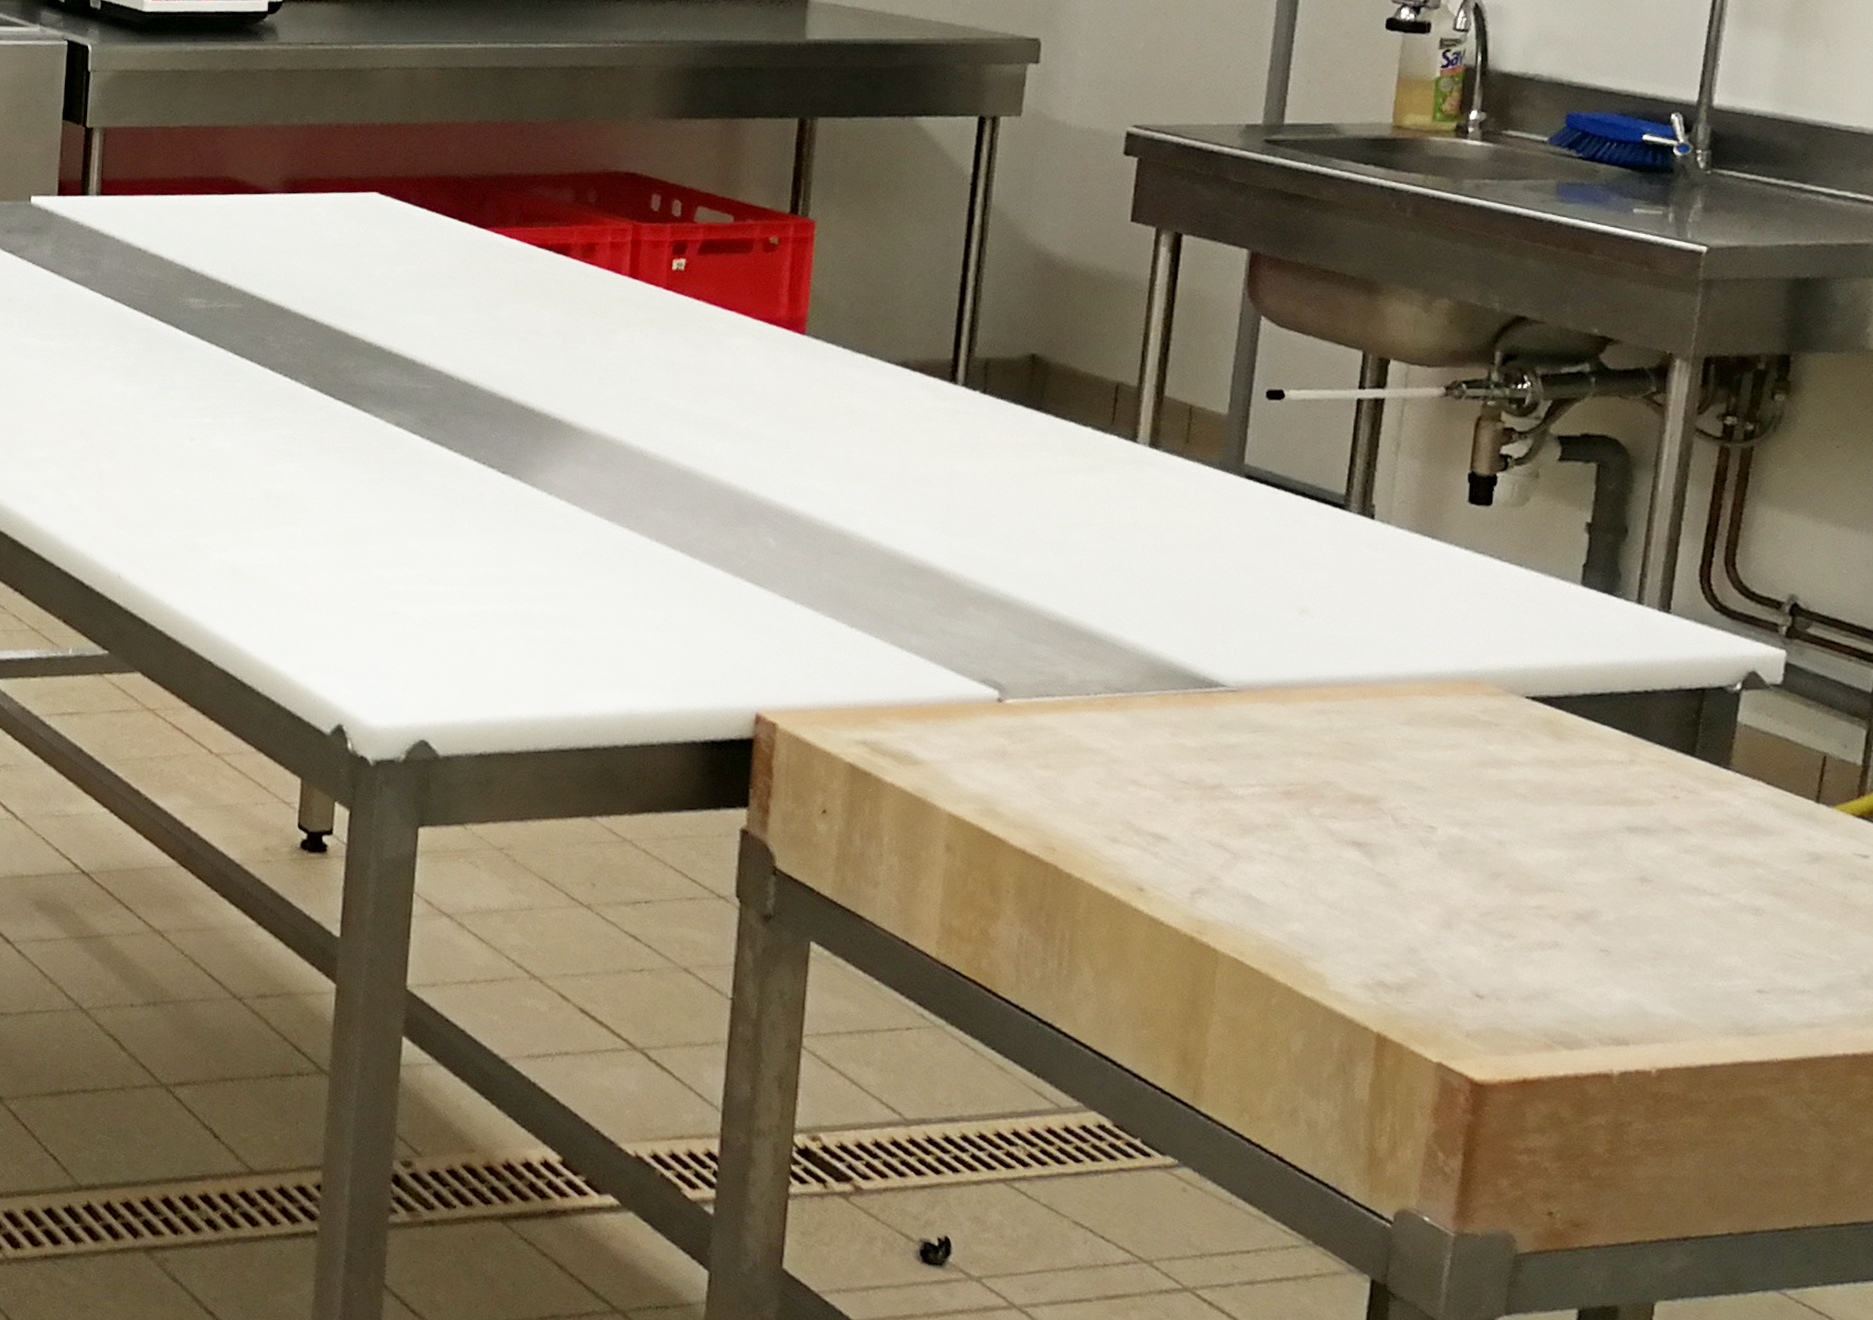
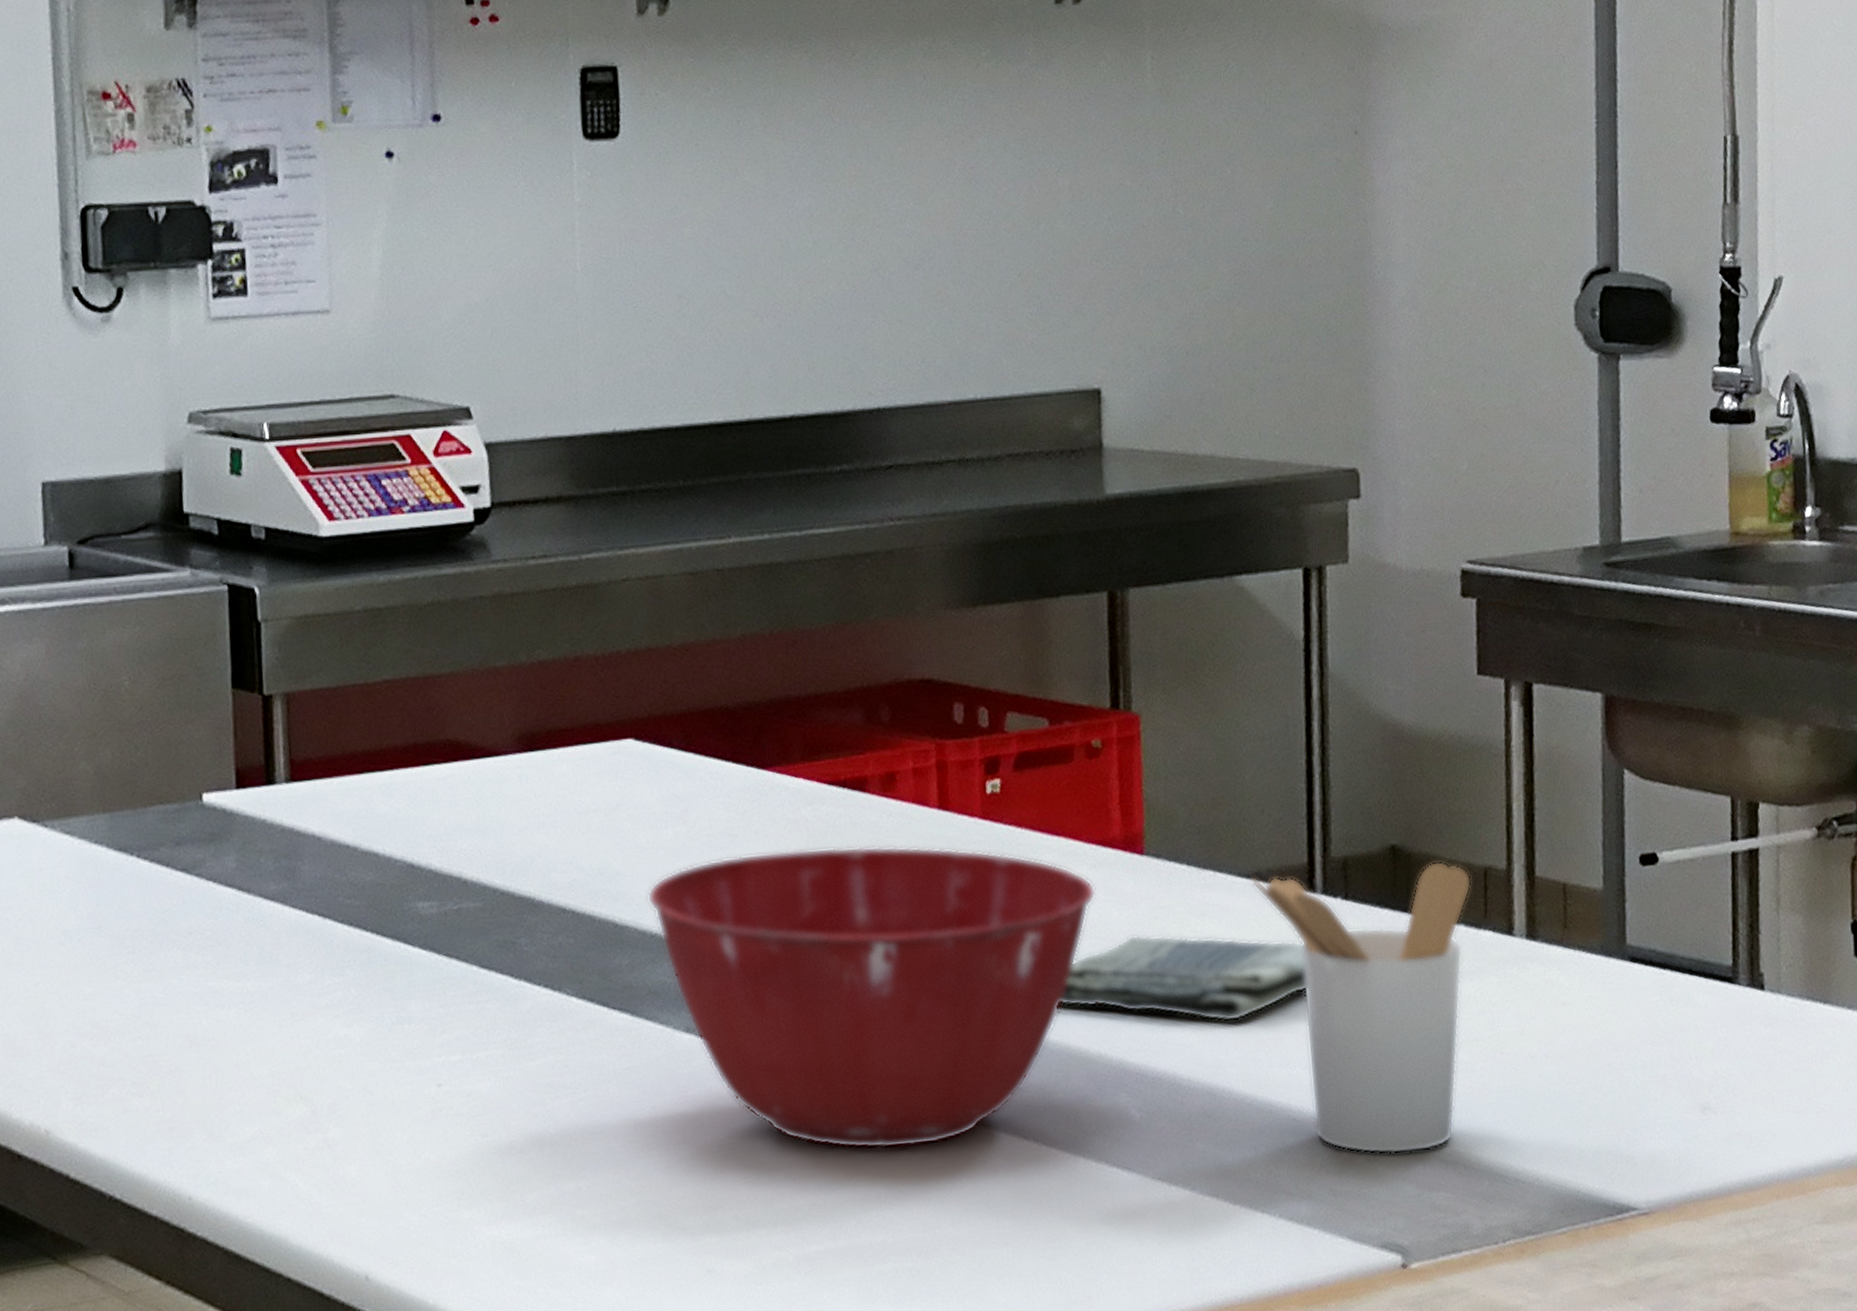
mixing bowl: none [375,293,758,542] -> present [647,846,1096,1150]
dish towel: none [717,398,941,480] -> present [1060,934,1306,1023]
utensil holder: none [899,365,1103,610] -> present [1251,861,1472,1155]

